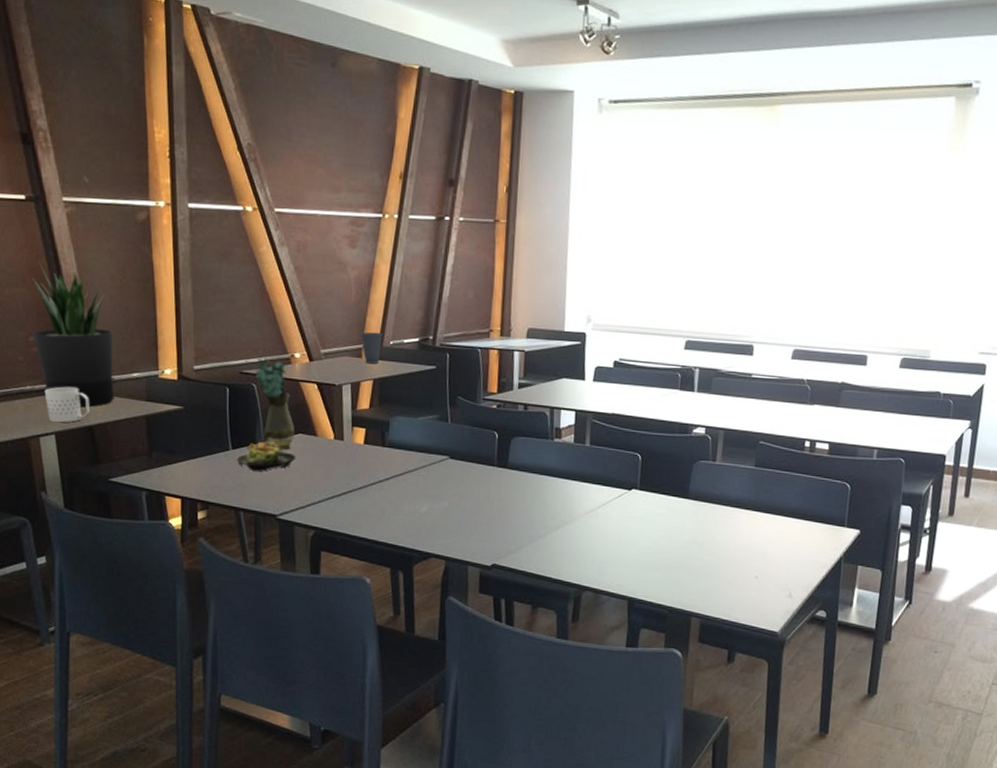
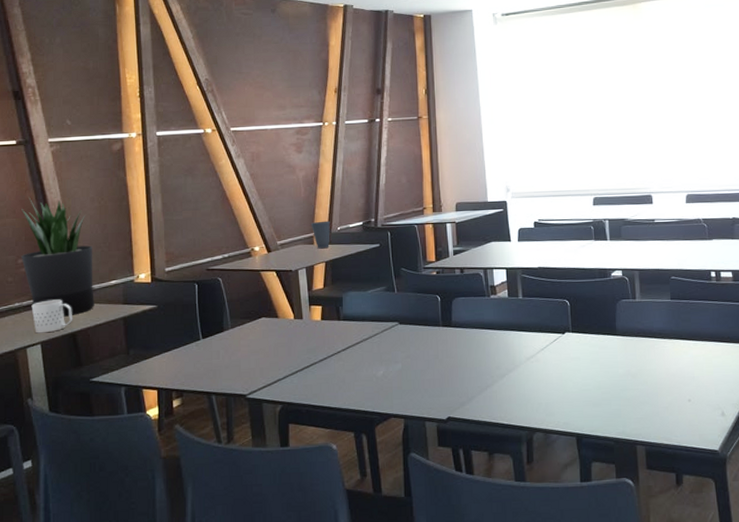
salad: present [236,440,296,471] -> none [206,327,260,356]
vase: present [254,356,295,449] -> none [219,253,259,334]

